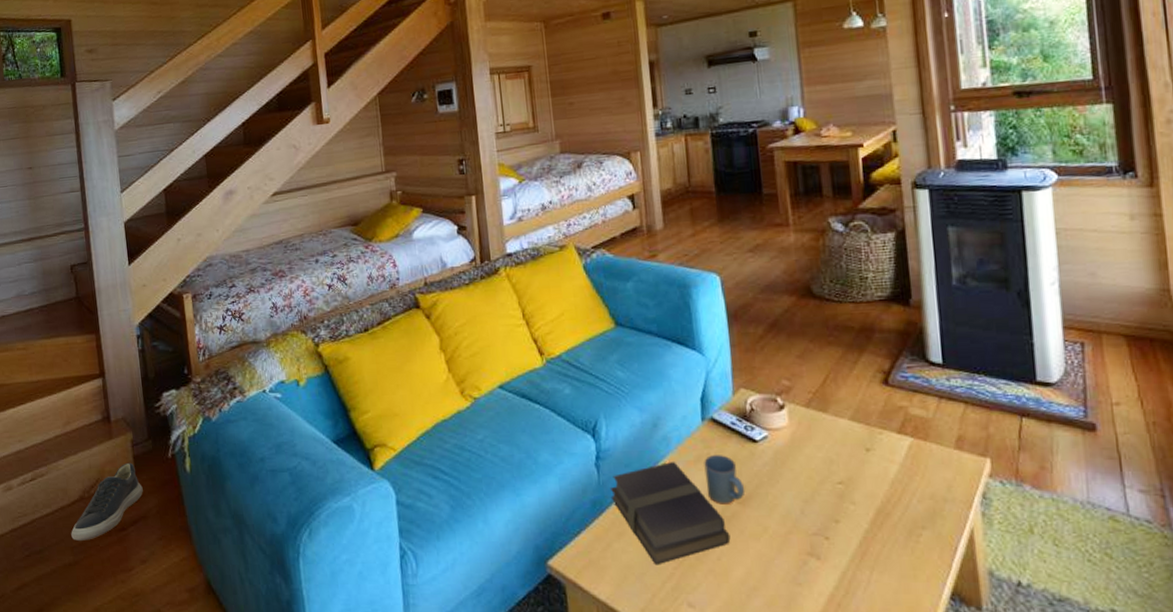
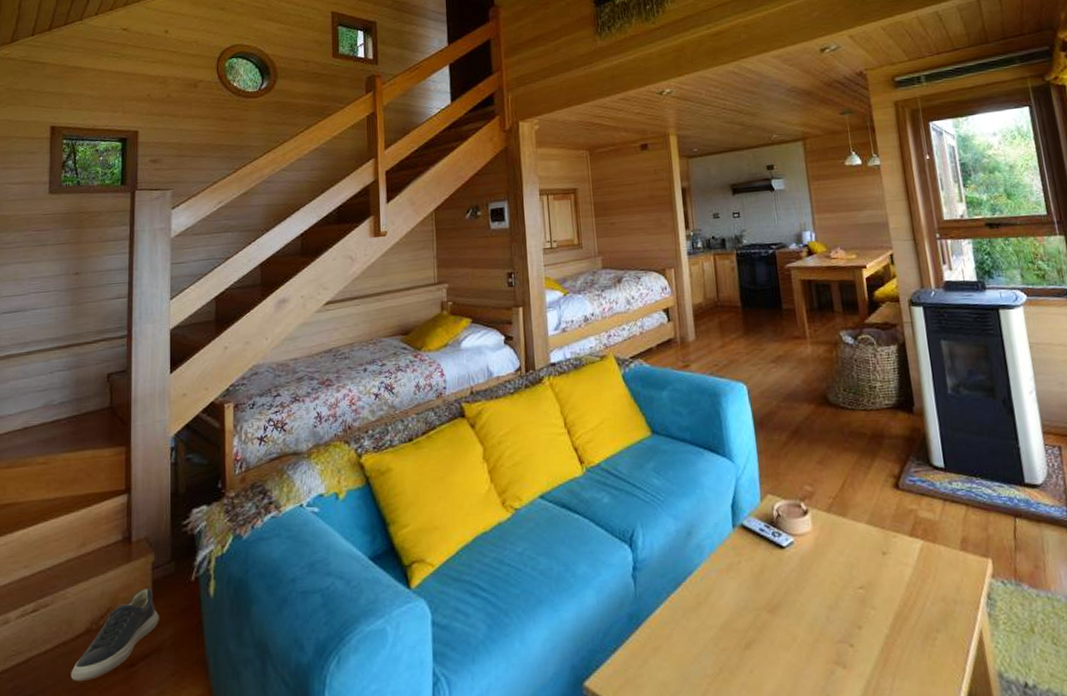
book: present [609,461,731,565] -> none [646,569,762,682]
mug: present [704,455,745,504] -> none [735,562,775,614]

